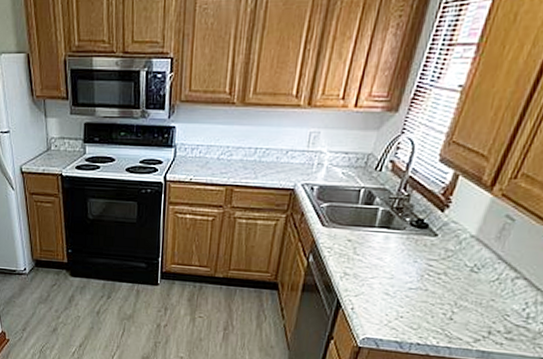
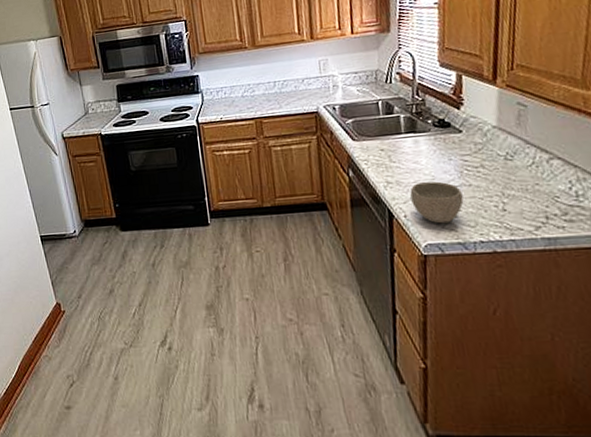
bowl: none [362,279,416,322] -> present [410,181,464,224]

